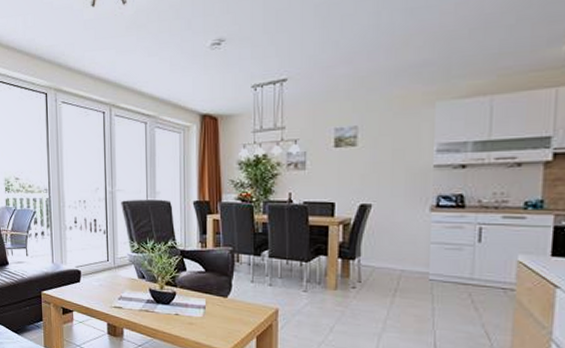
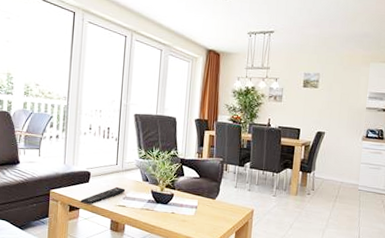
remote control: none [73,285,121,306] -> present [80,186,126,204]

